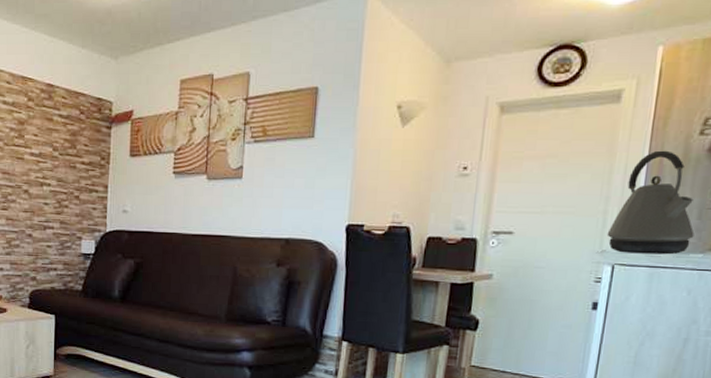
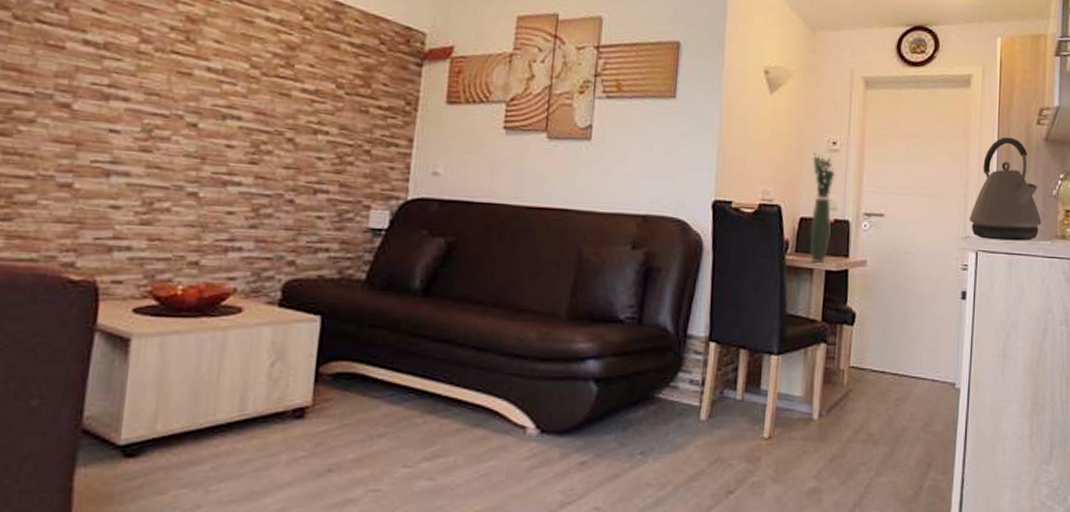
vase: none [435,178,465,278] -> present [809,152,836,264]

